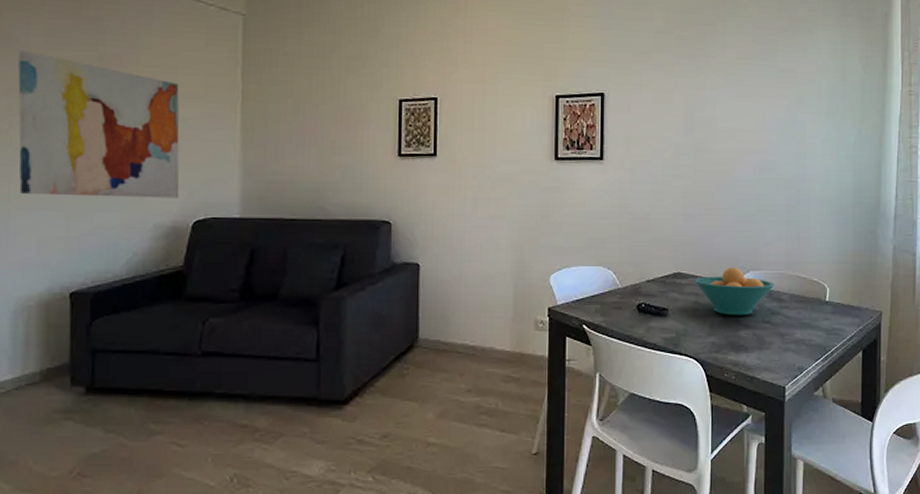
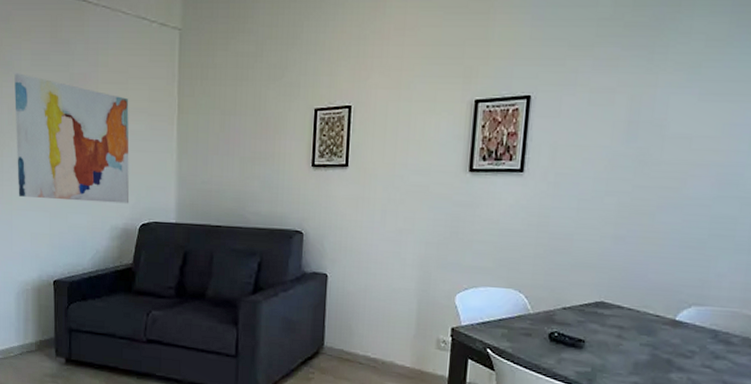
fruit bowl: present [695,266,775,316] -> none [620,299,723,357]

